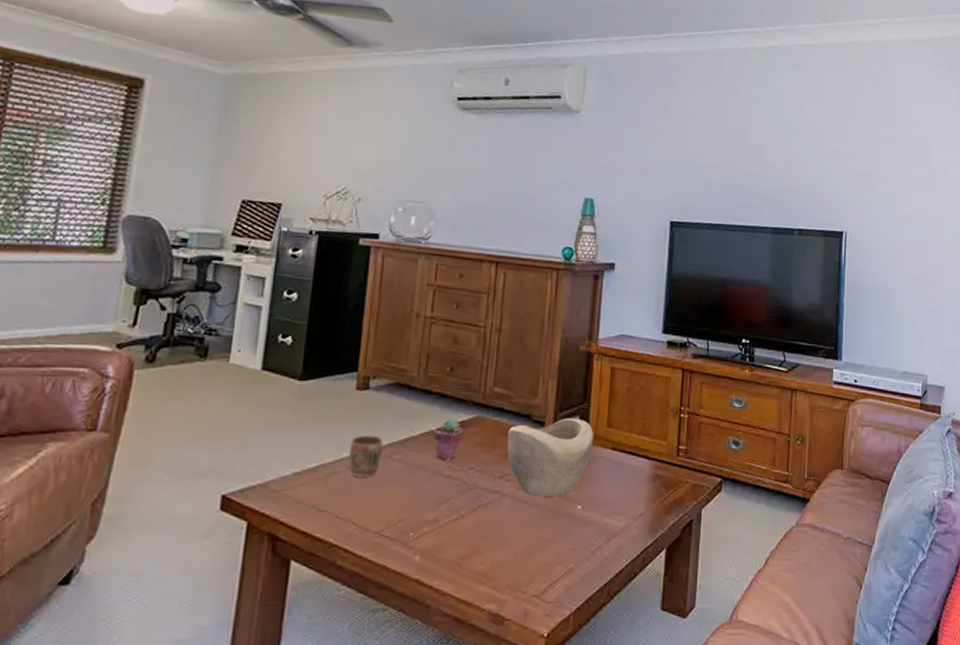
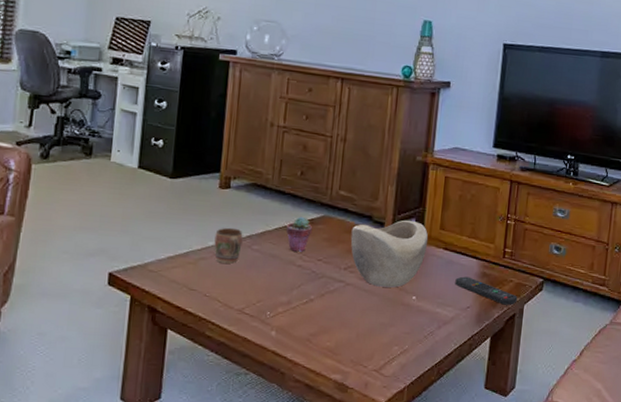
remote control: none [625,479,695,510] -> present [455,276,518,305]

